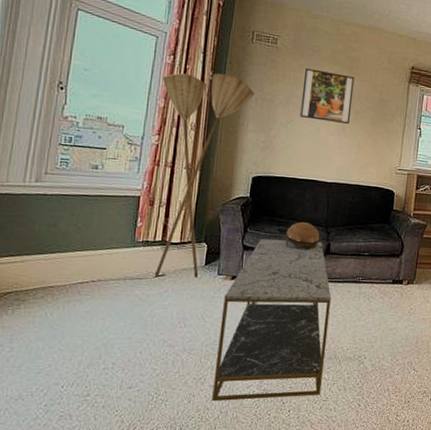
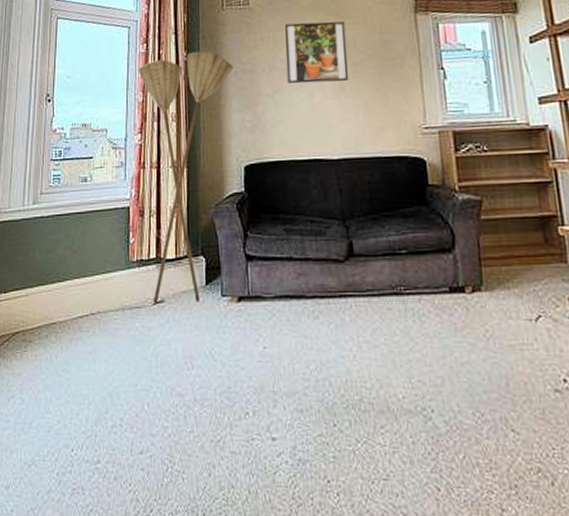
coffee table: present [212,239,332,402] -> none [233,241,377,476]
decorative bowl: present [285,222,320,251] -> none [294,216,337,254]

